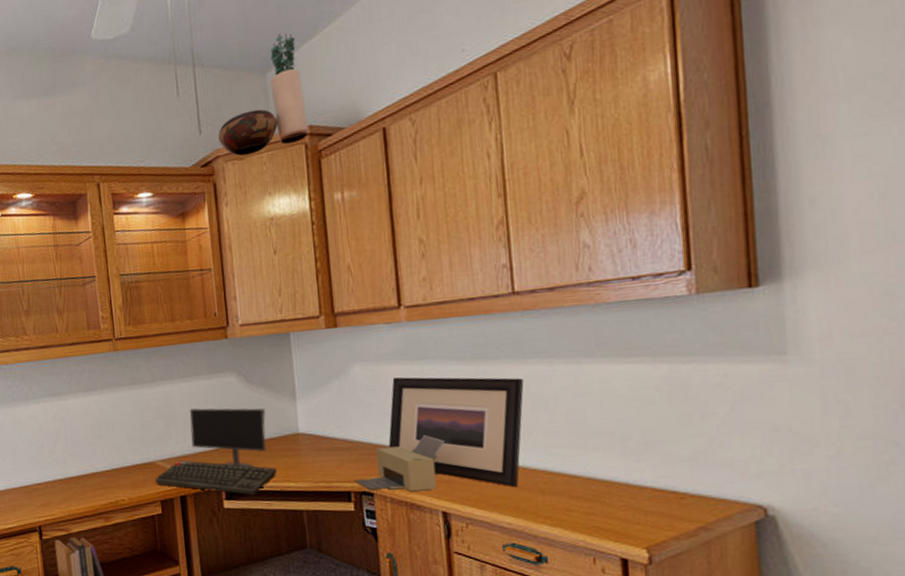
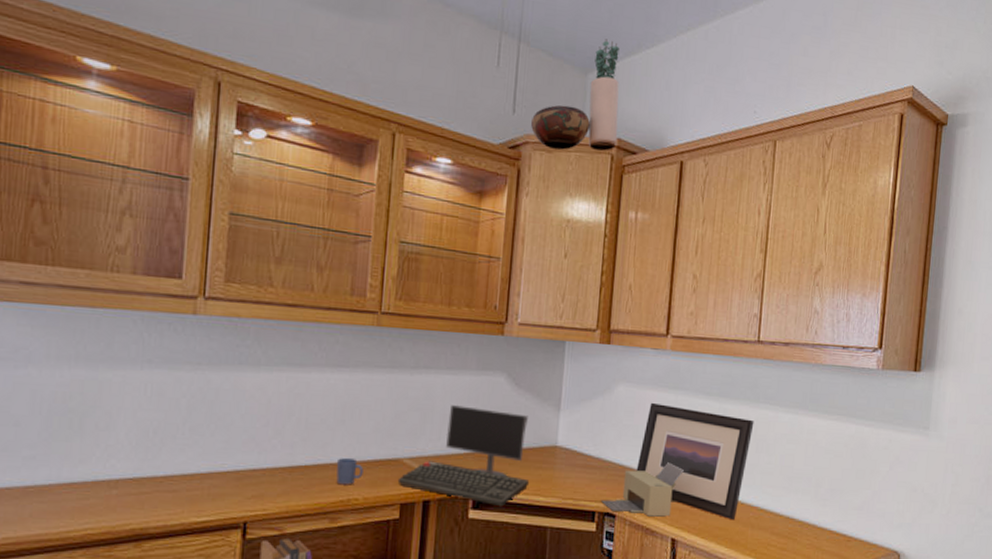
mug: none [101,466,125,489] -> present [336,458,363,485]

